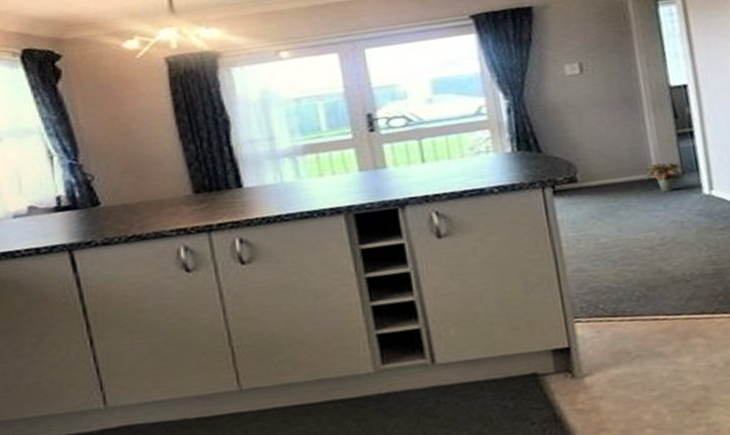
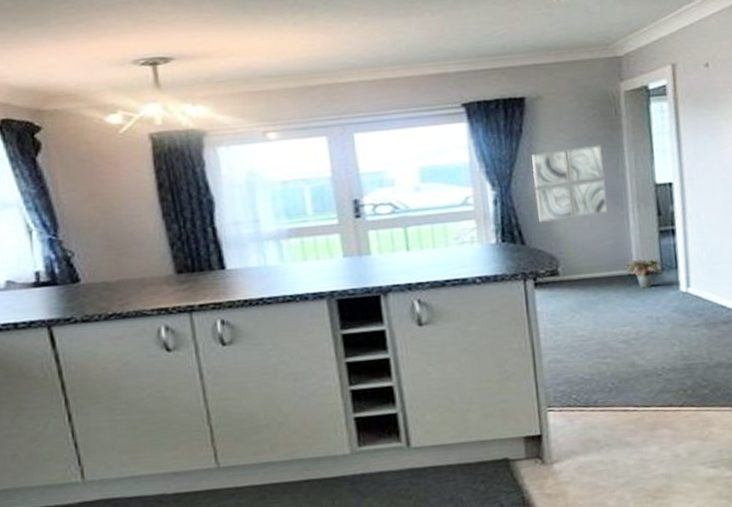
wall art: none [543,50,624,130] -> present [532,144,609,223]

